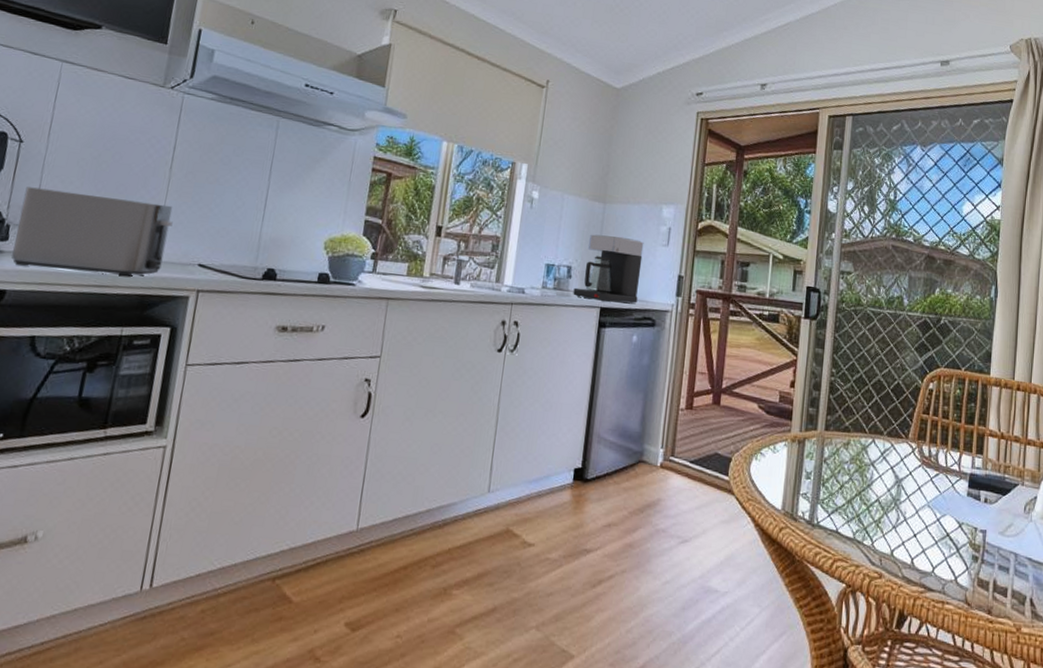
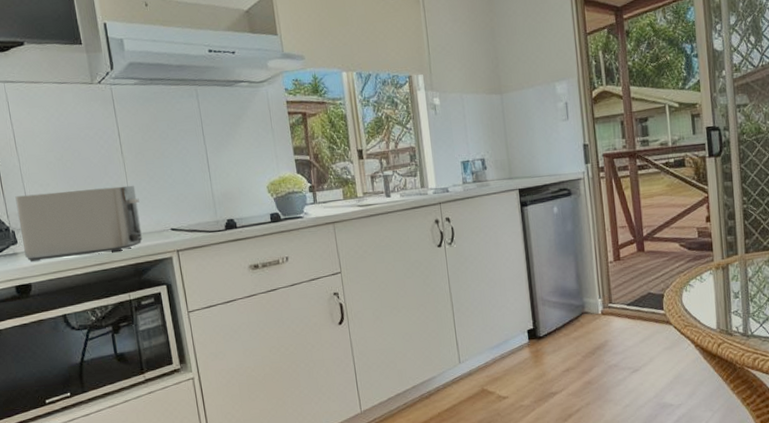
coffee maker: present [573,234,644,304] -> none [491,120,551,185]

